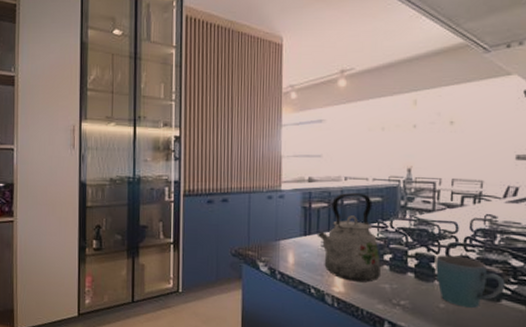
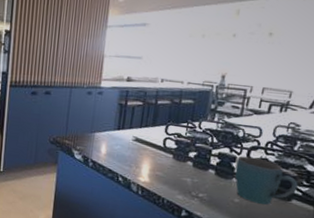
kettle: present [317,193,382,283] -> none [129,94,186,176]

